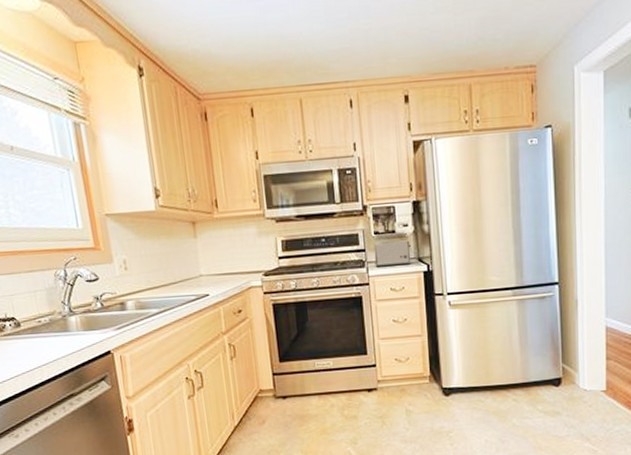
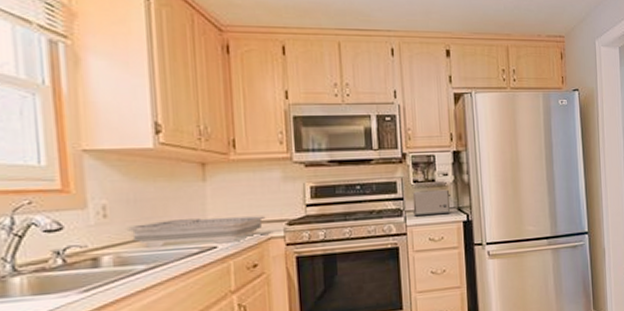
dish rack: none [141,267,246,296] -> present [126,216,266,249]

